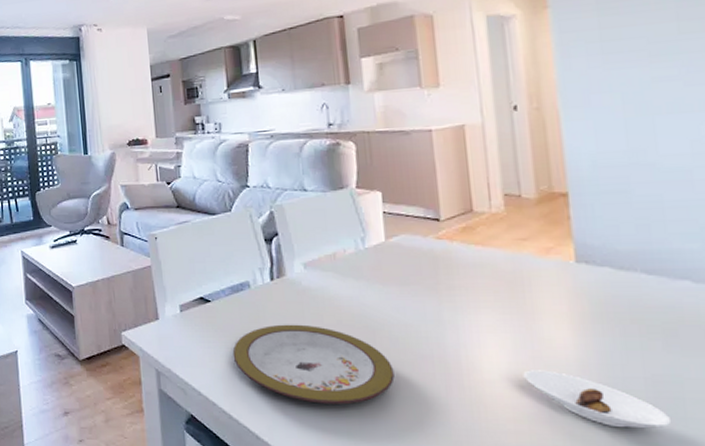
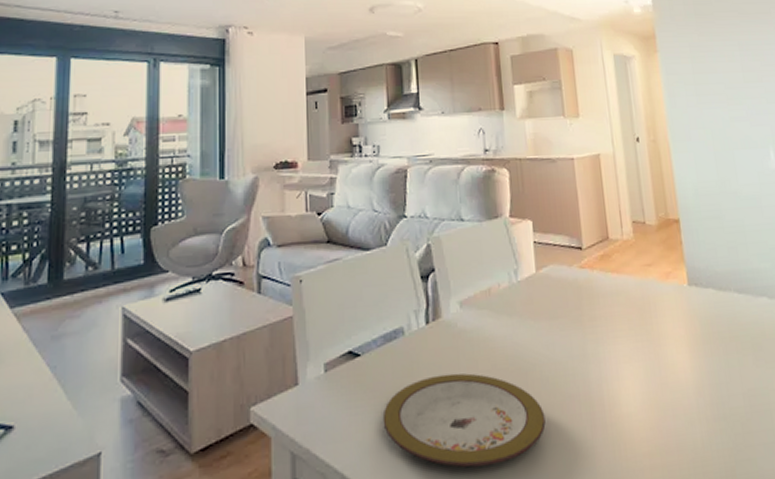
saucer: present [523,370,672,428] -> none [654,396,764,448]

